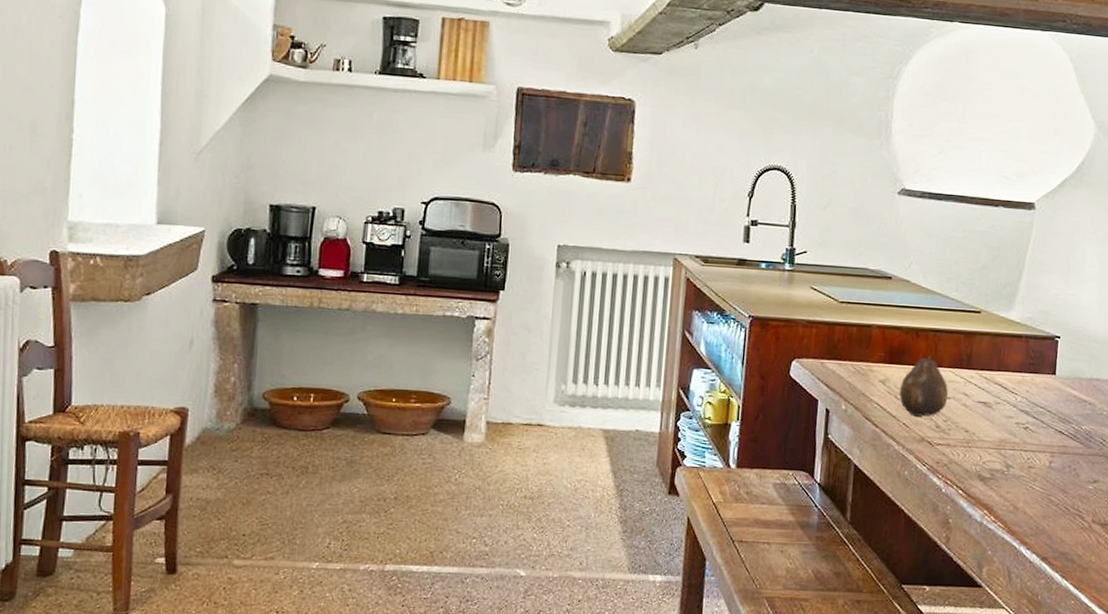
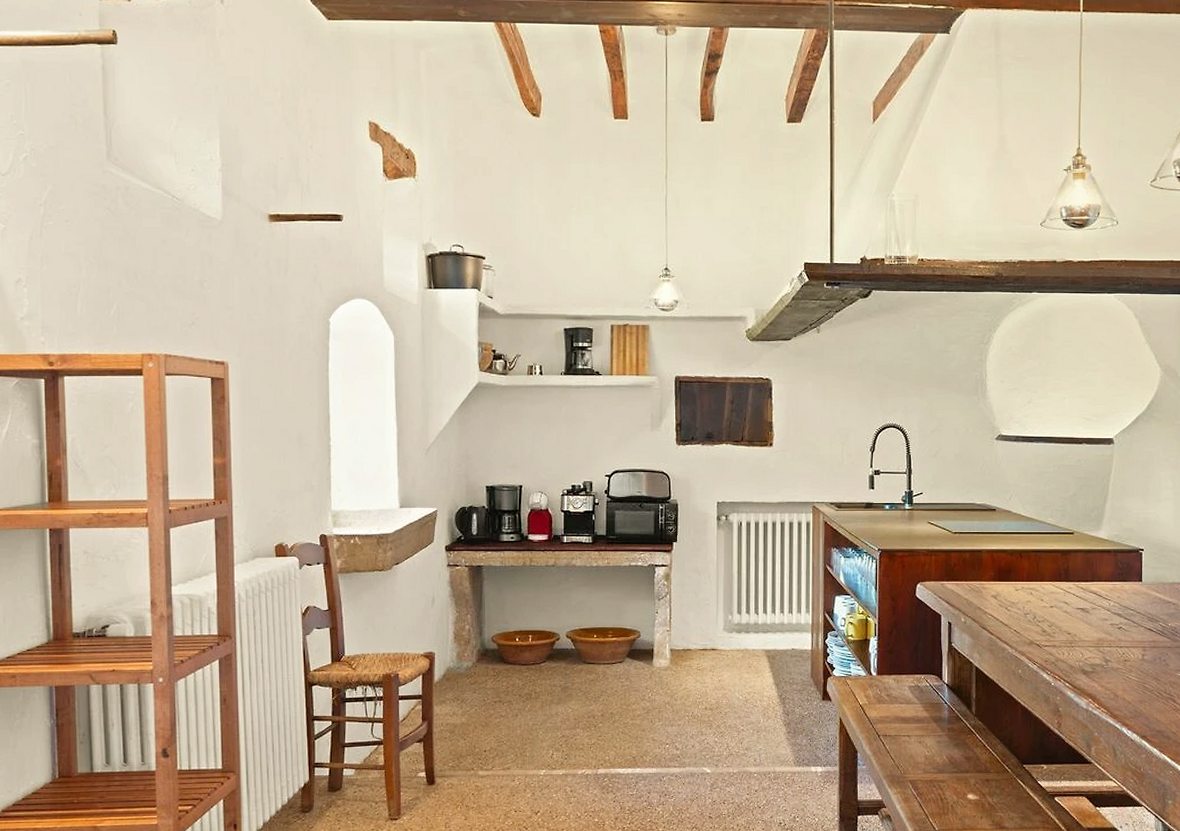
fruit: present [899,356,949,417] -> none [1009,573,1051,624]

